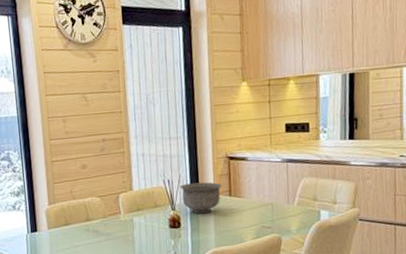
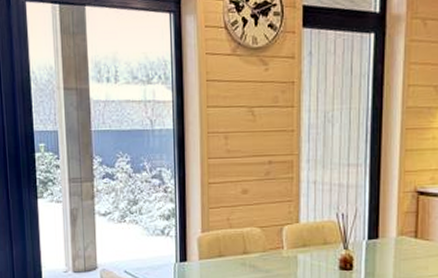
bowl: present [179,182,223,214] -> none [355,219,408,256]

